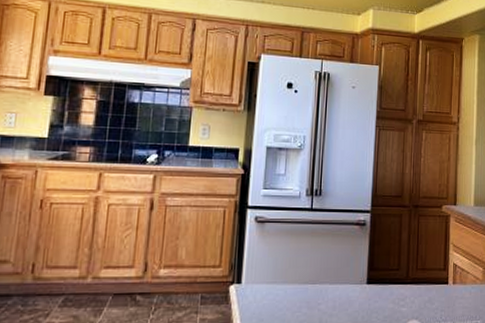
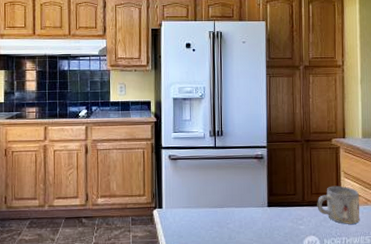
mug: none [422,260,468,306] -> present [317,185,360,224]

